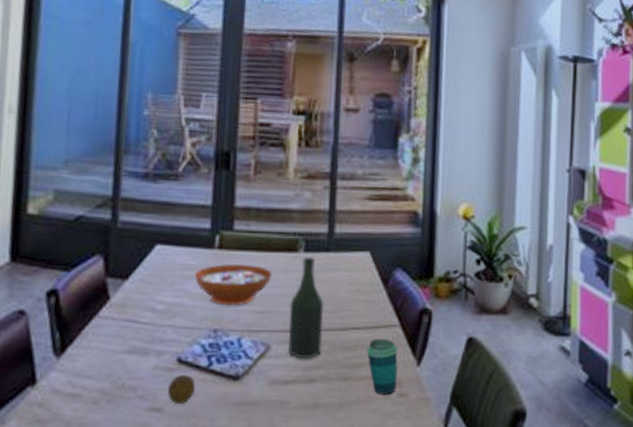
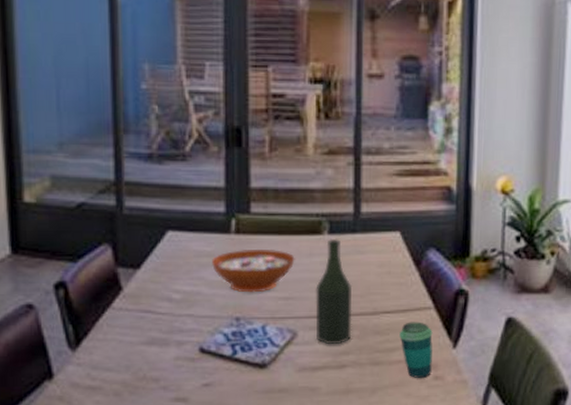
fruit: present [167,374,195,405] -> none [191,363,220,394]

